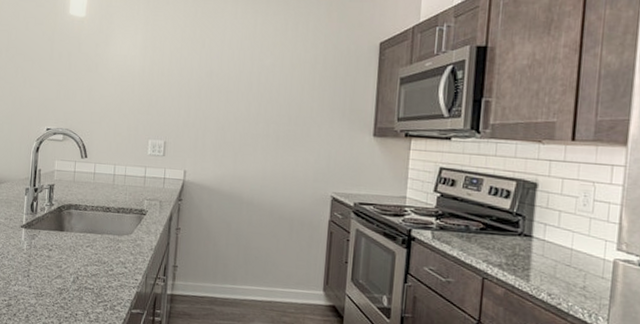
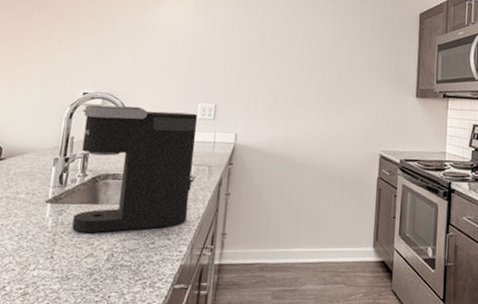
coffee maker: none [43,140,149,258] -> present [72,104,198,234]

